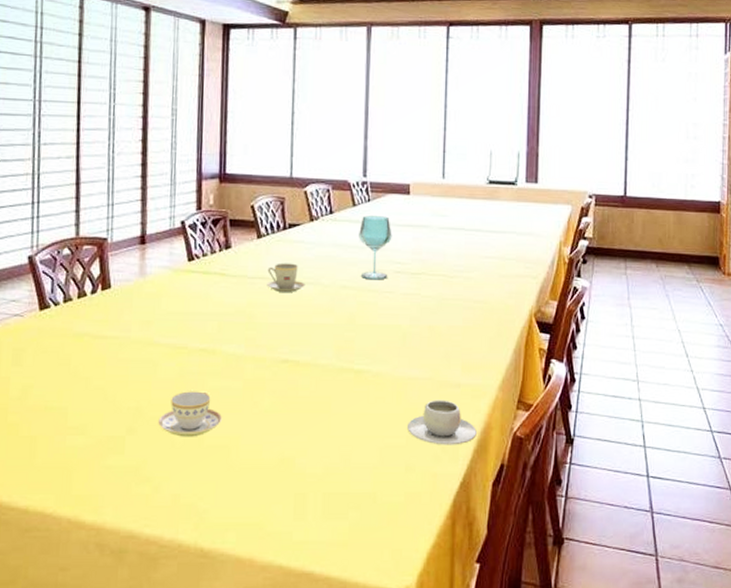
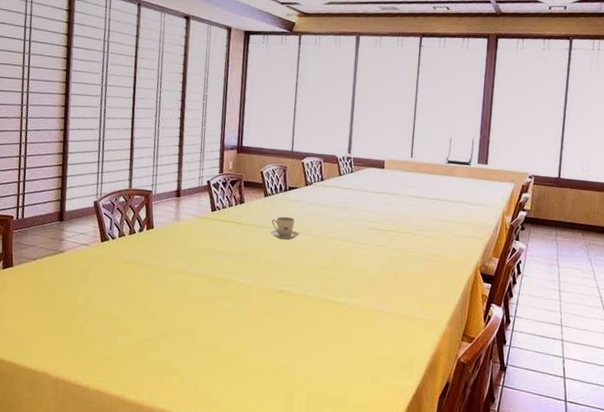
teacup: present [158,391,223,437] -> none [185,309,233,344]
wine glass: present [359,216,392,280] -> none [343,183,369,234]
teacup: present [407,400,477,445] -> none [374,329,429,365]

